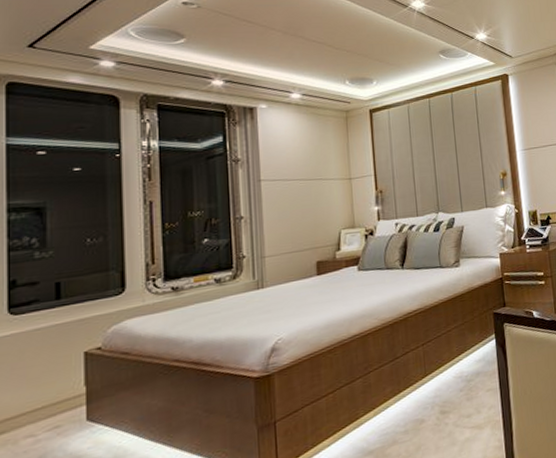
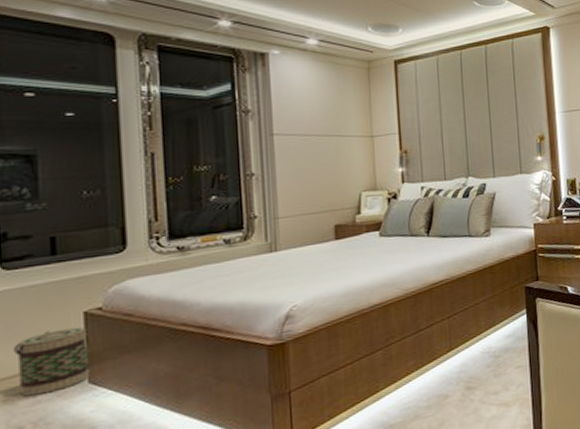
basket: none [18,366,88,436] -> present [14,326,90,397]

